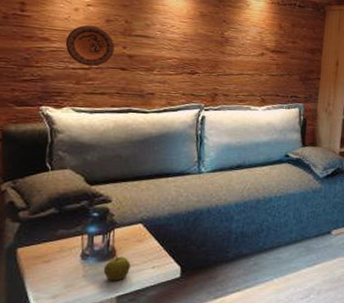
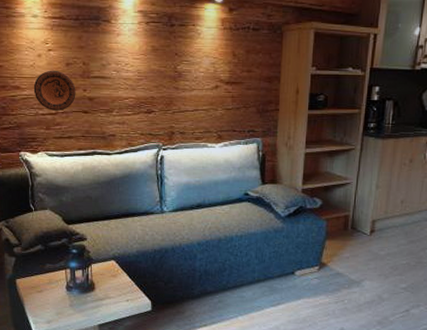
apple: present [103,255,131,281] -> none [85,288,108,311]

